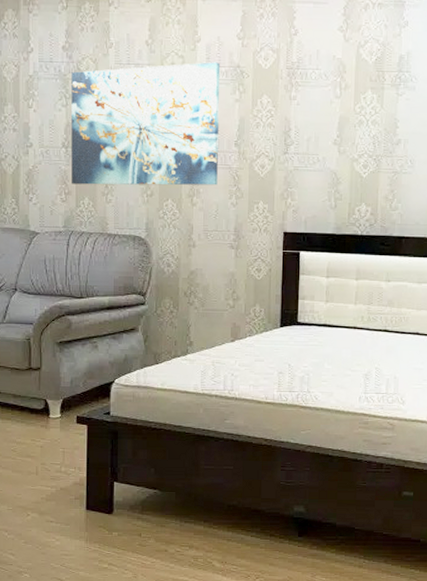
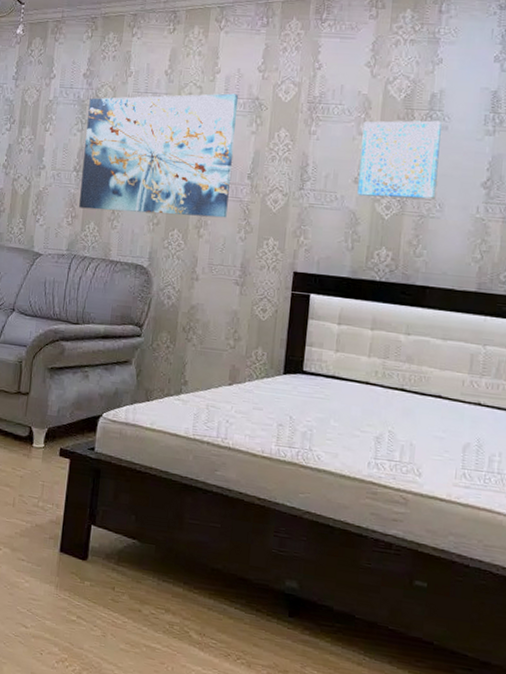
wall art: none [337,81,410,157] -> present [357,120,442,200]

